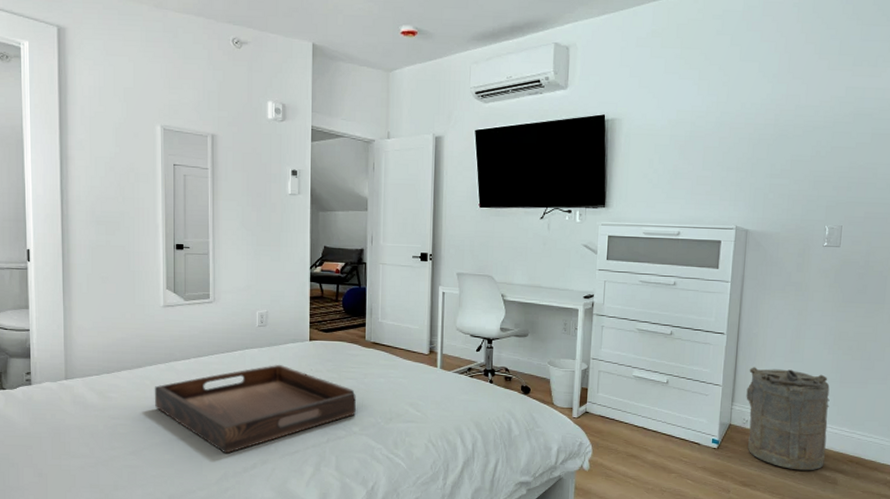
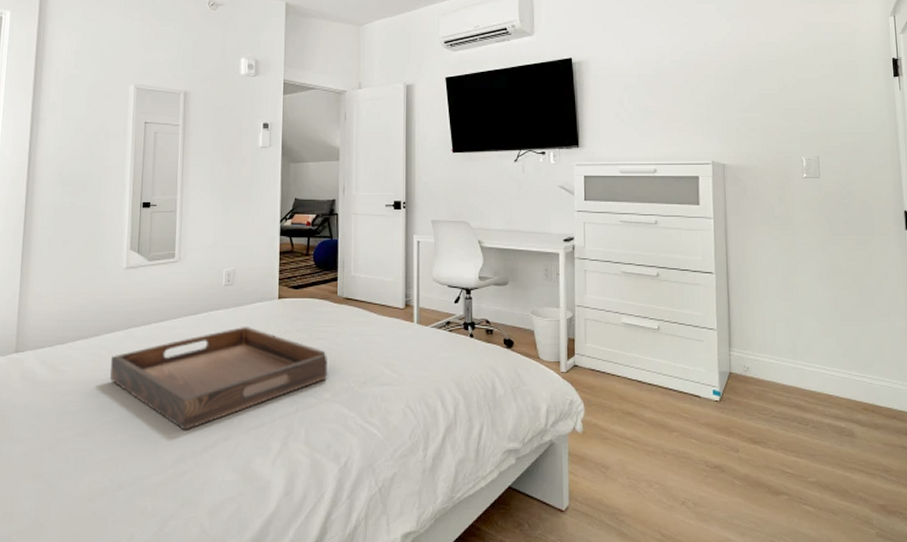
laundry hamper: present [746,367,830,471] -> none [743,308,837,423]

